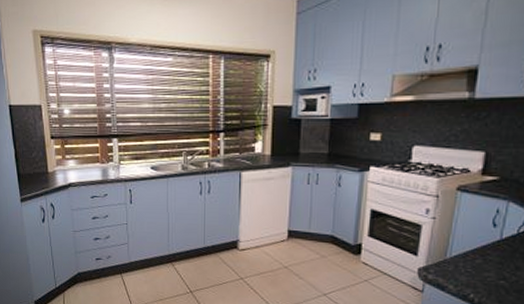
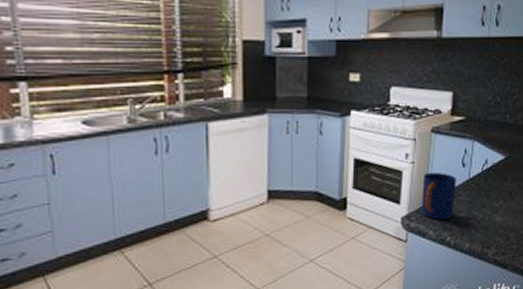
mug: none [441,228,485,277] -> present [421,172,456,220]

